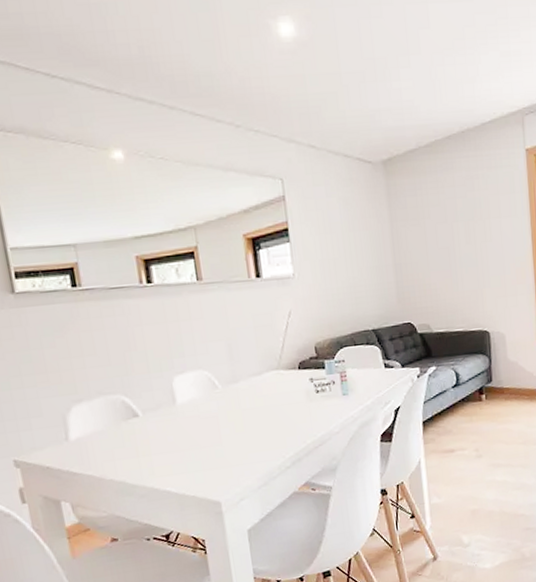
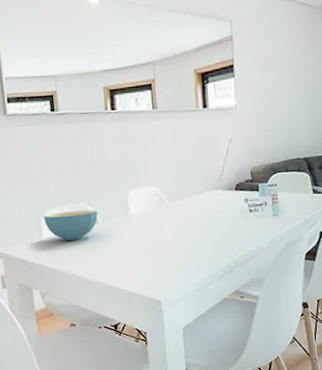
cereal bowl: none [70,401,138,440] -> present [44,210,98,240]

